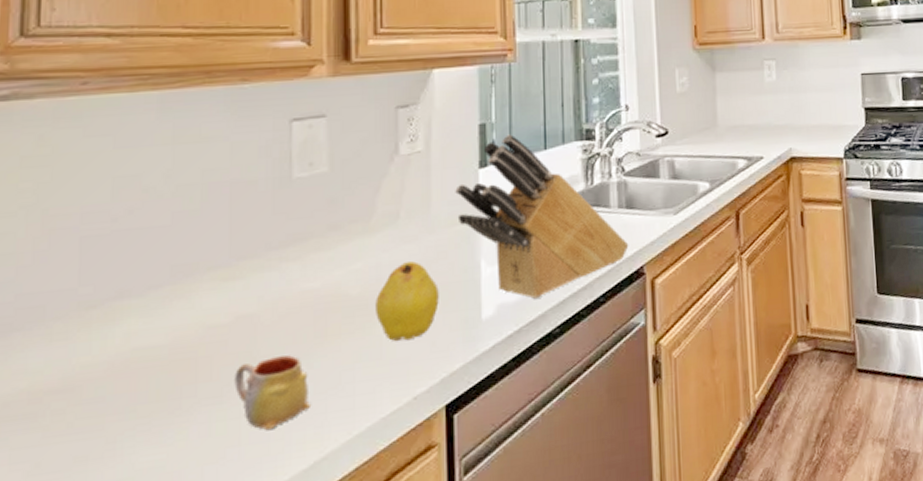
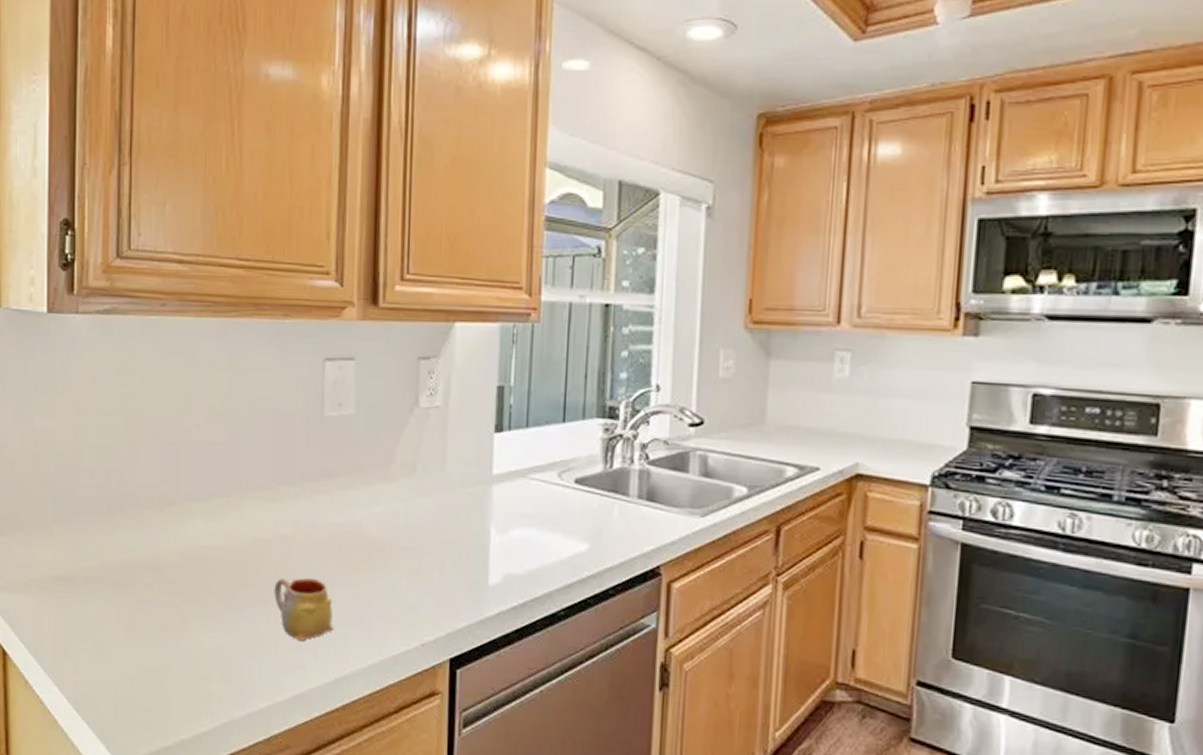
fruit: present [376,261,439,341] -> none [391,514,449,590]
knife block: present [455,134,629,299] -> none [470,401,646,576]

